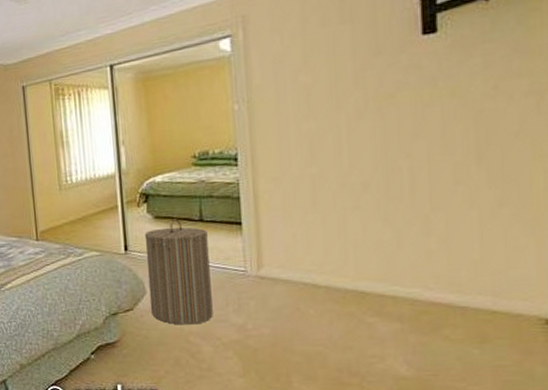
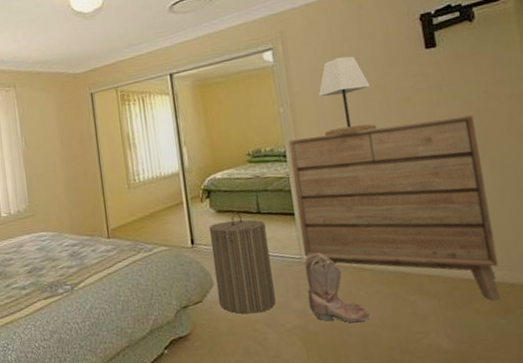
dresser: none [241,116,480,329] -> present [288,115,502,302]
boots: none [248,266,320,342] -> present [304,253,371,323]
lamp: none [282,44,349,138] -> present [318,56,377,136]

